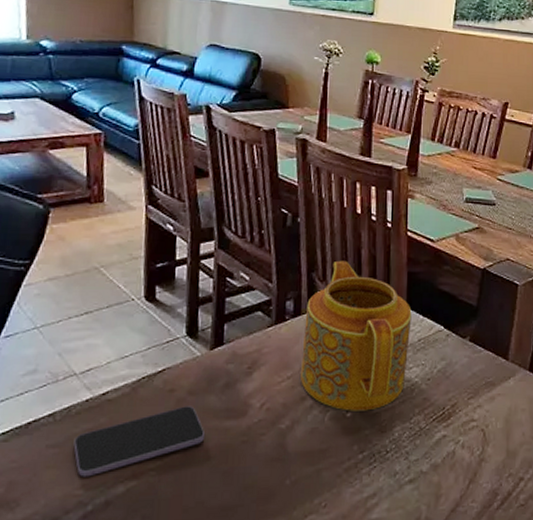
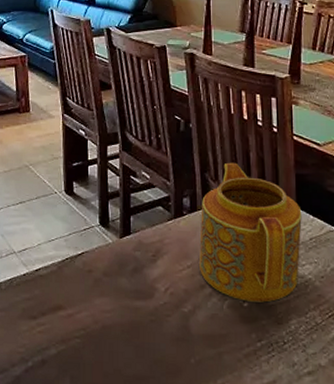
smartphone: present [73,406,204,477] -> none [16,285,118,338]

